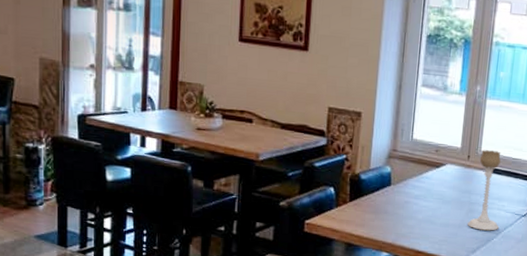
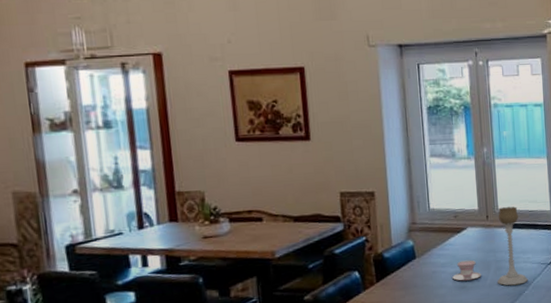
teacup: none [424,196,453,217] -> present [452,259,481,281]

